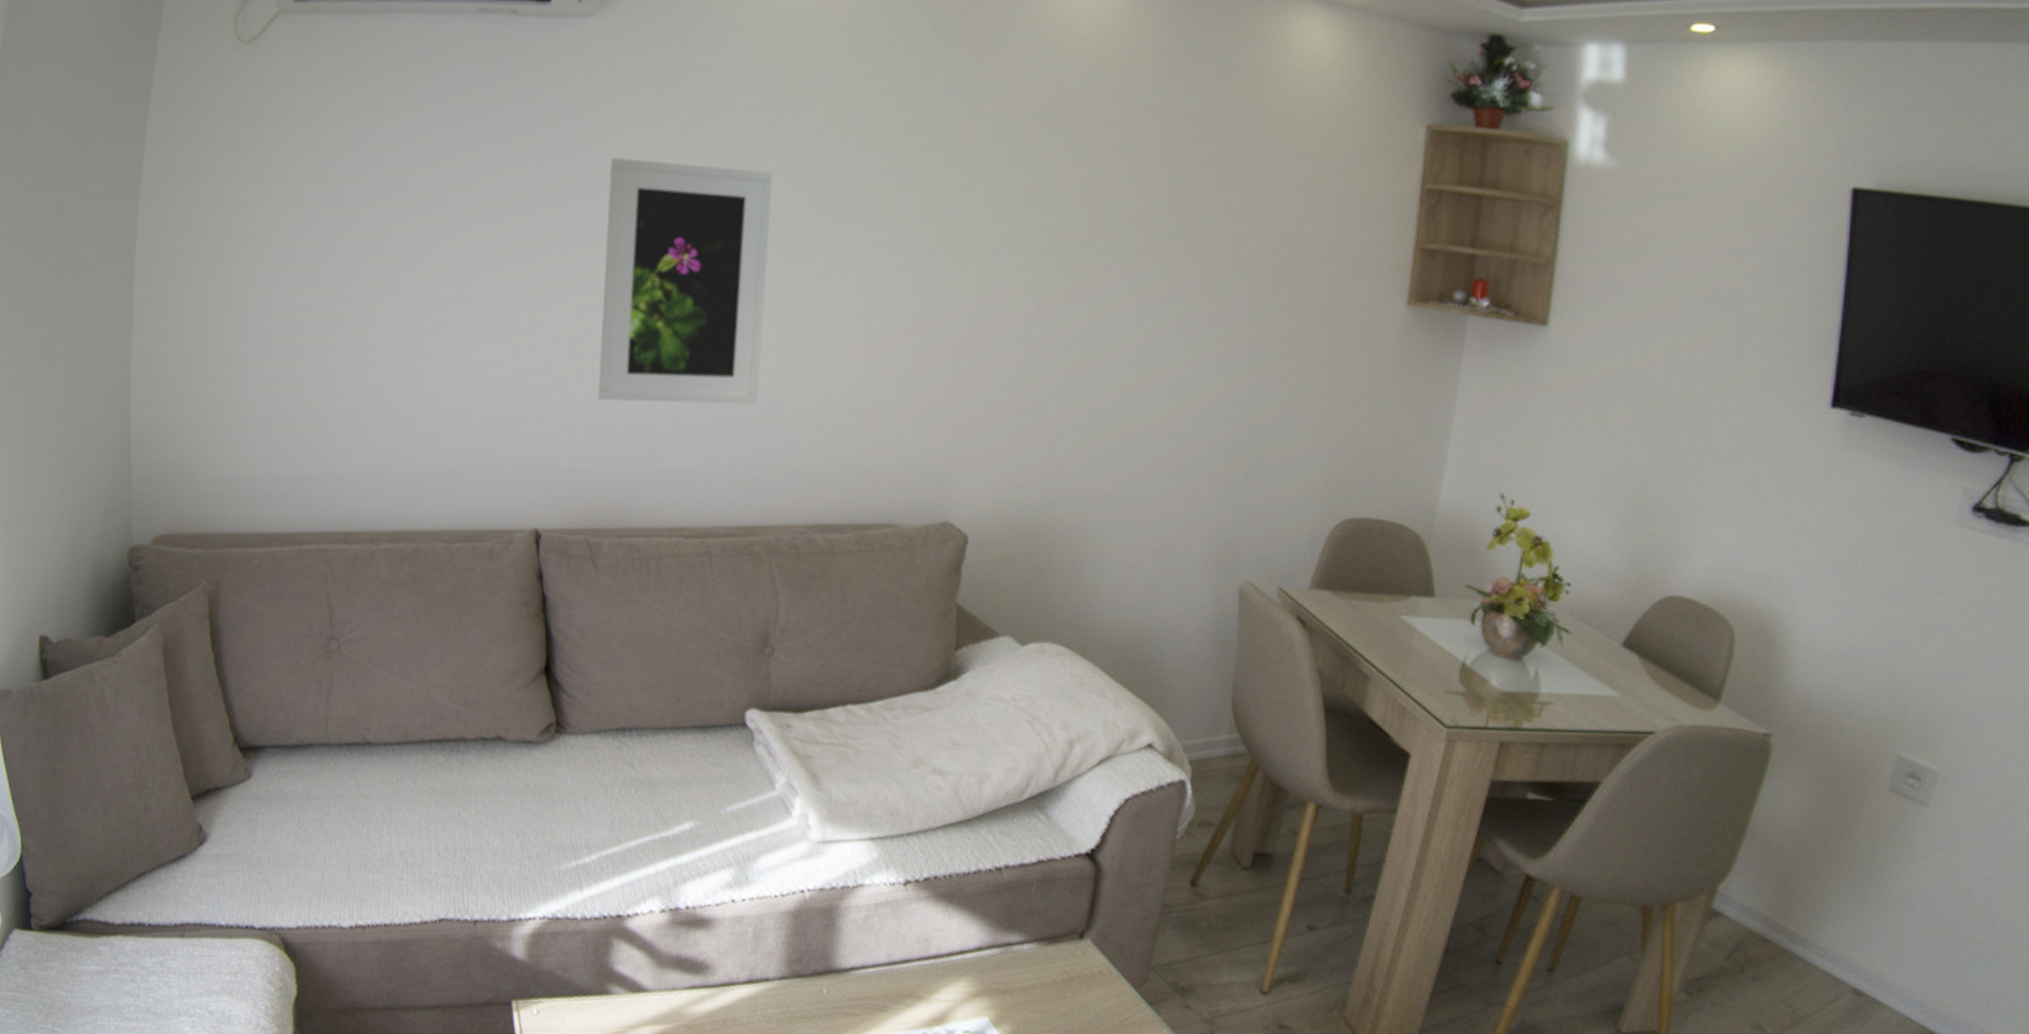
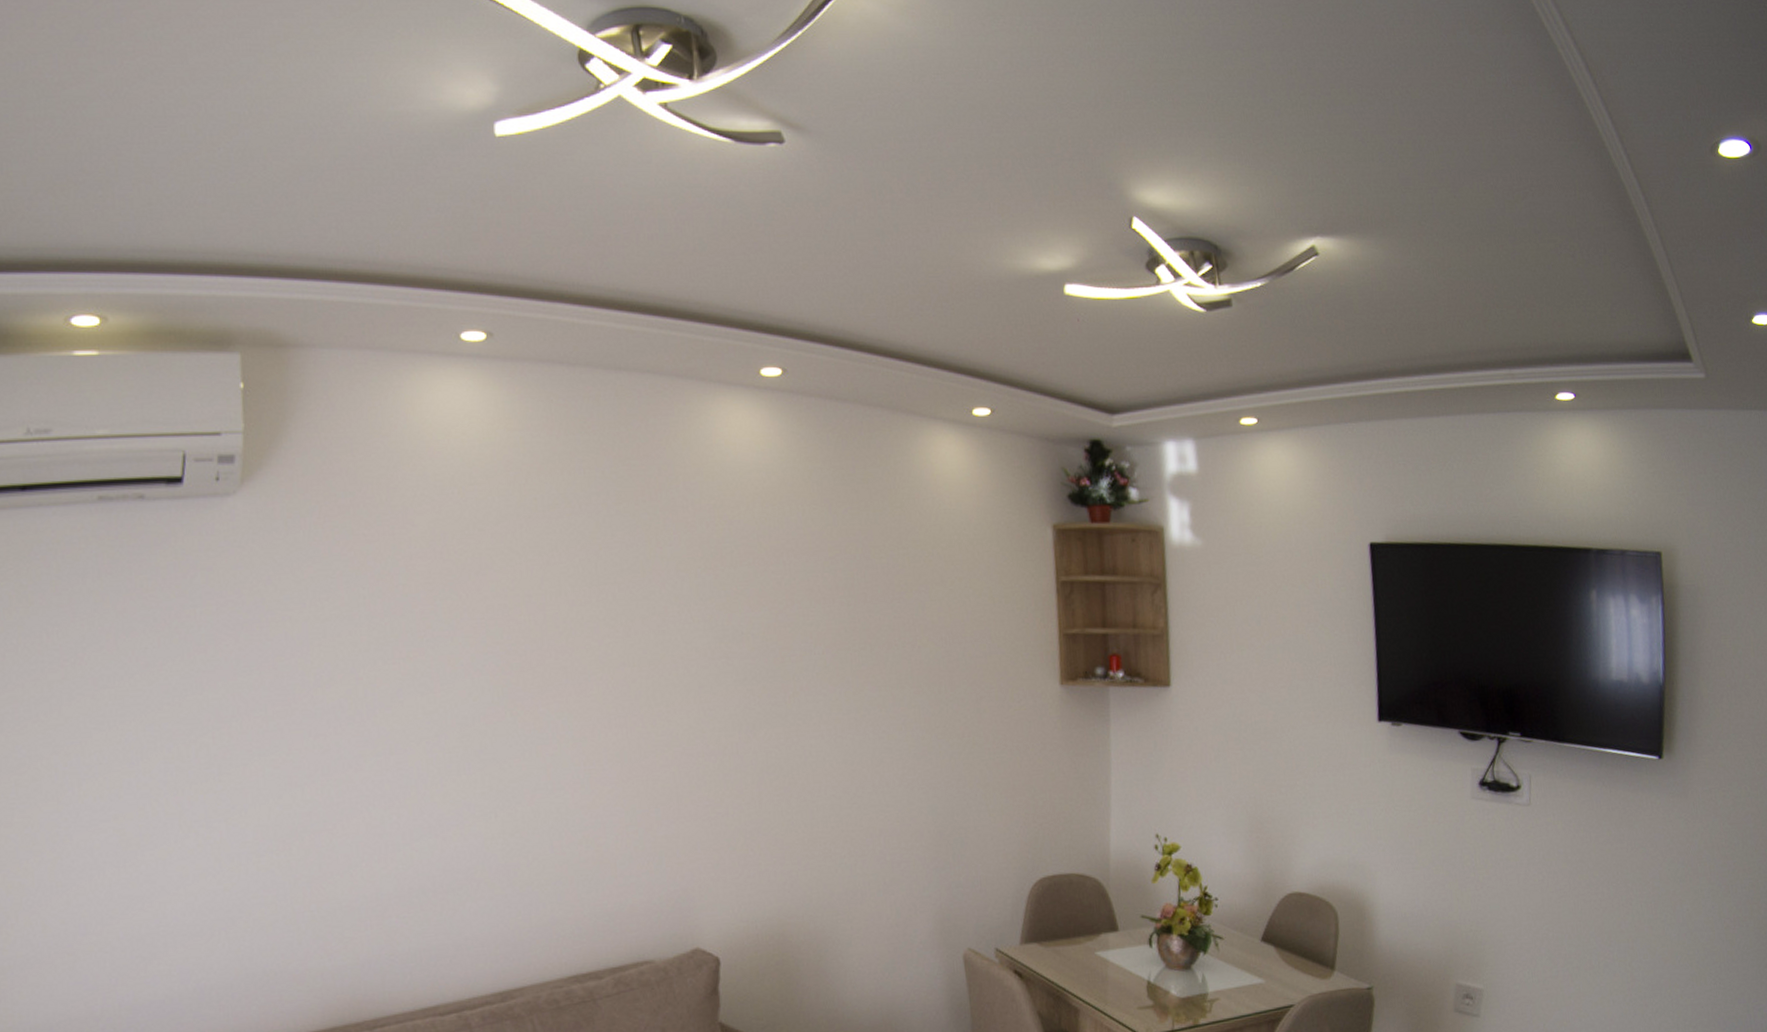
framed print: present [597,158,773,405] -> none [285,636,491,894]

